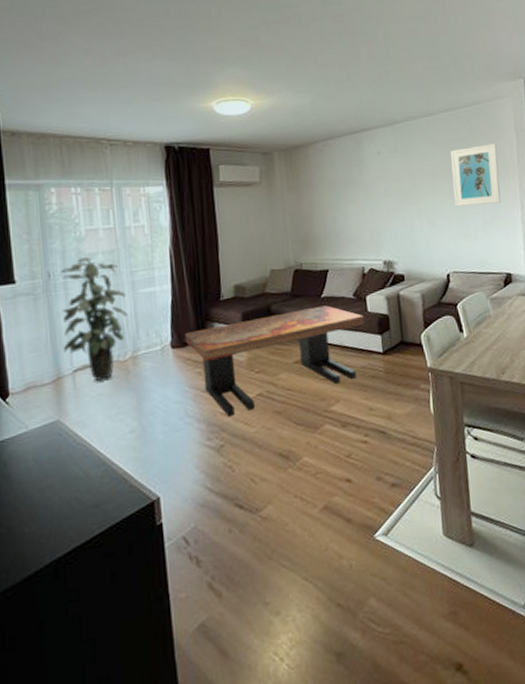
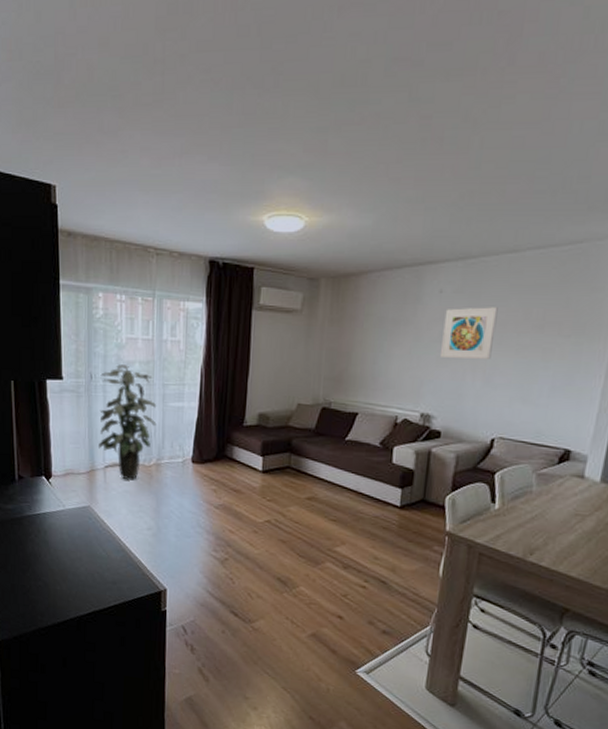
coffee table: present [184,305,365,417] -> none [205,448,387,536]
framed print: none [386,161,431,210] -> present [441,307,498,359]
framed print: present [450,144,501,207] -> none [520,295,594,368]

